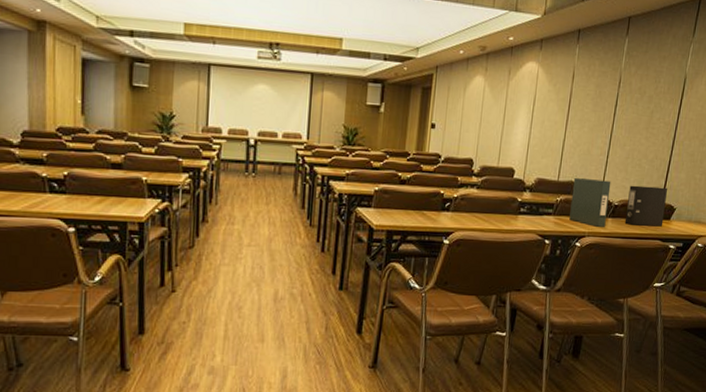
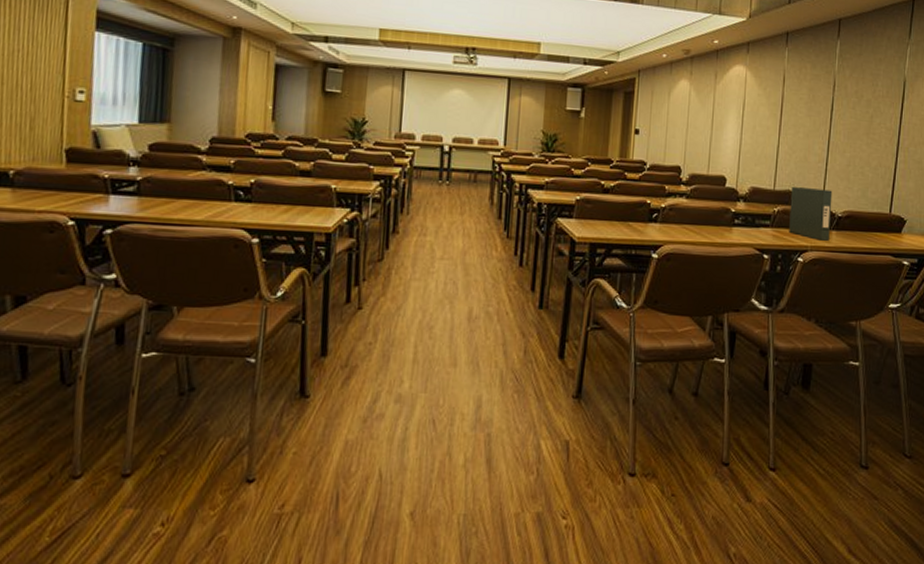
binder: present [624,185,668,227] -> none [850,194,896,241]

